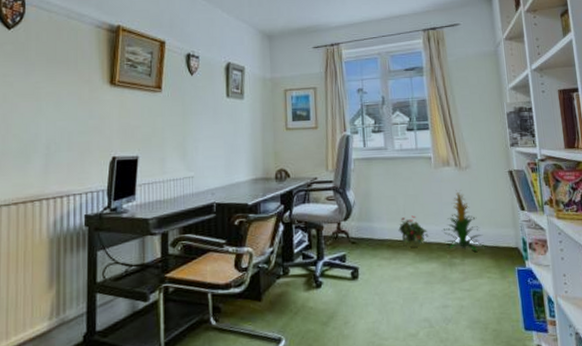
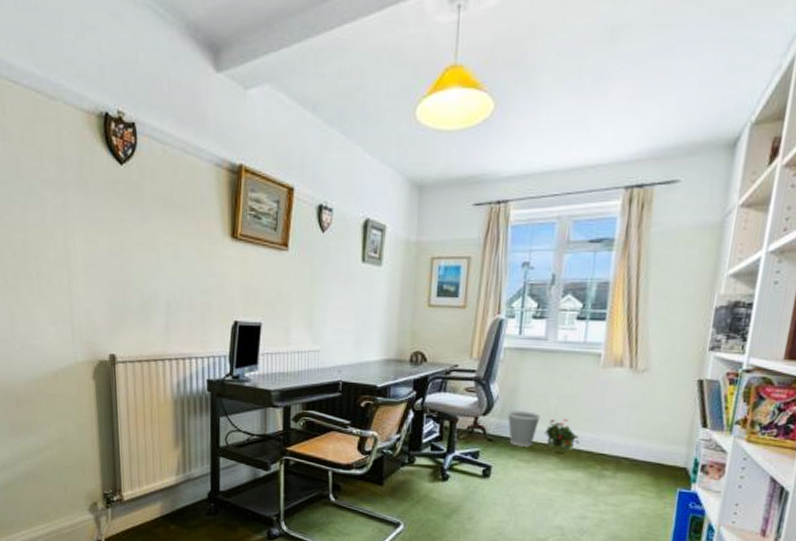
wastebasket: none [364,212,393,246] -> present [507,410,540,447]
indoor plant: present [441,190,486,252] -> none [596,396,647,466]

